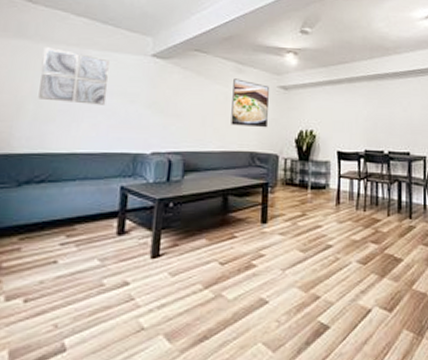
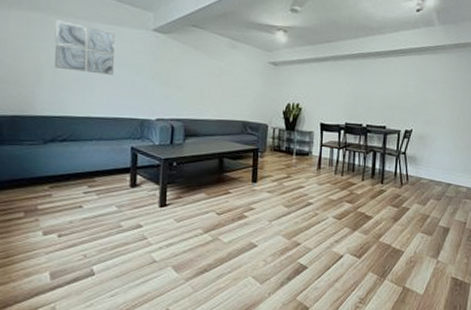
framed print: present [231,78,269,128] -> none [225,54,260,100]

